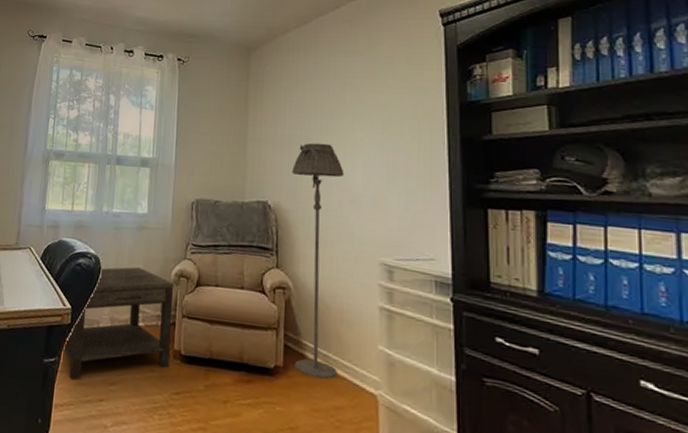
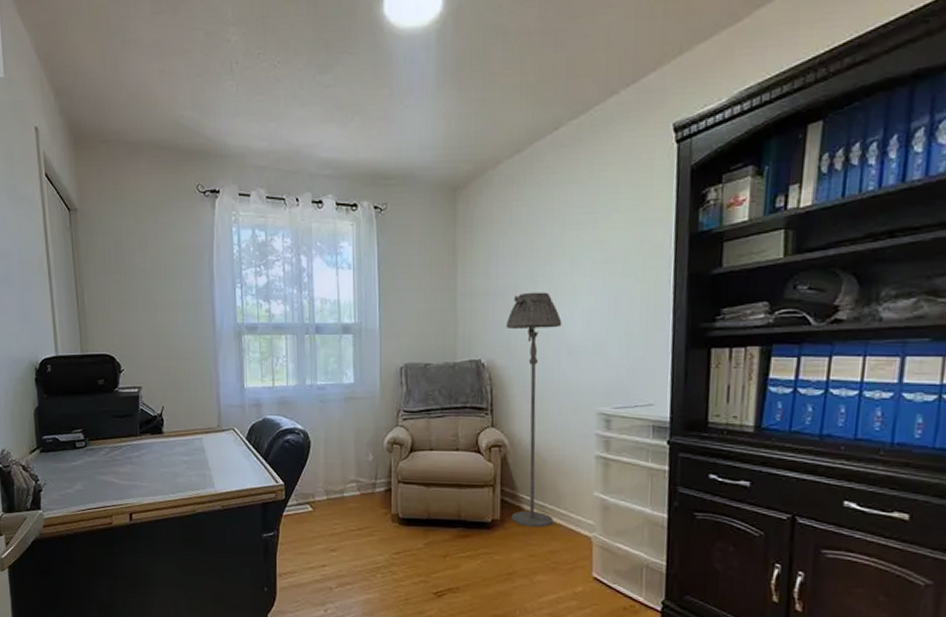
side table: present [63,267,175,381] -> none [281,439,389,551]

